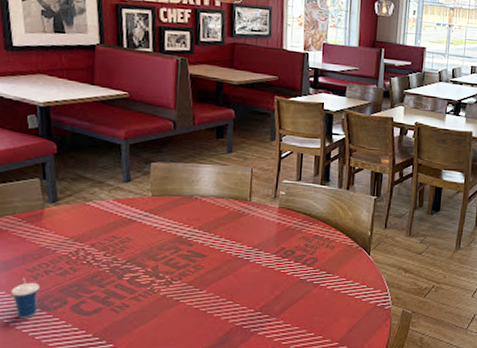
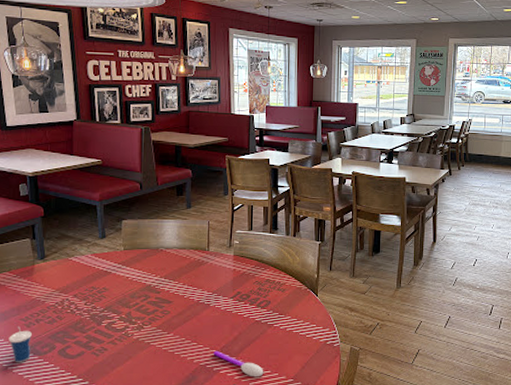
spoon: none [251,311,307,340] -> present [213,351,264,377]

